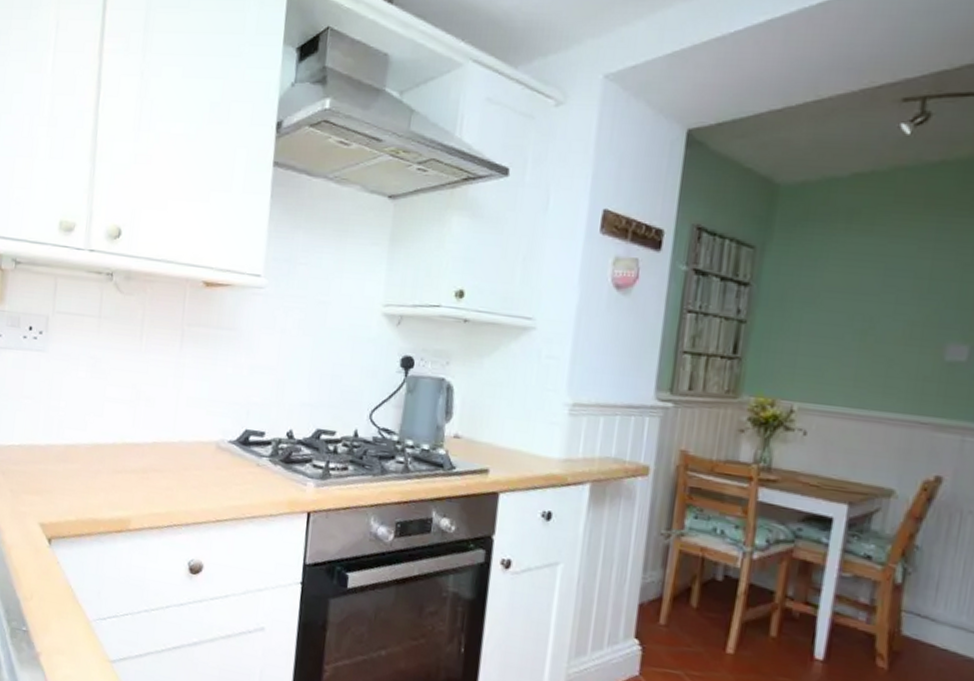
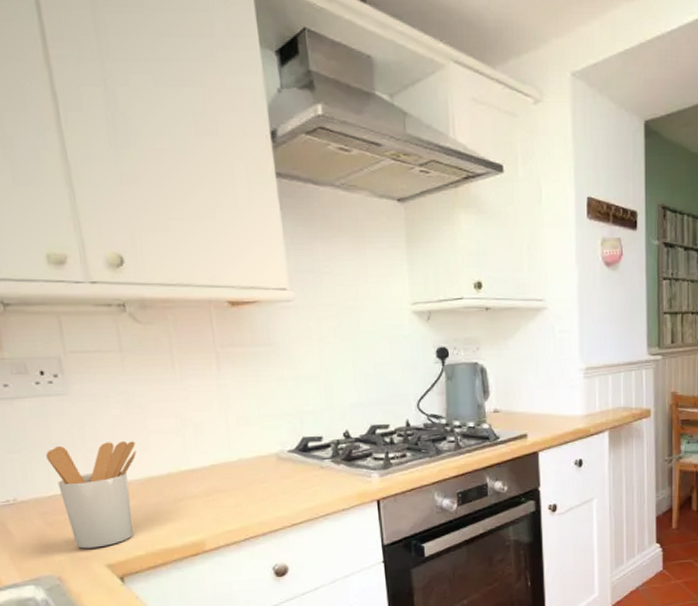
utensil holder: none [15,399,92,505] -> present [46,441,137,549]

